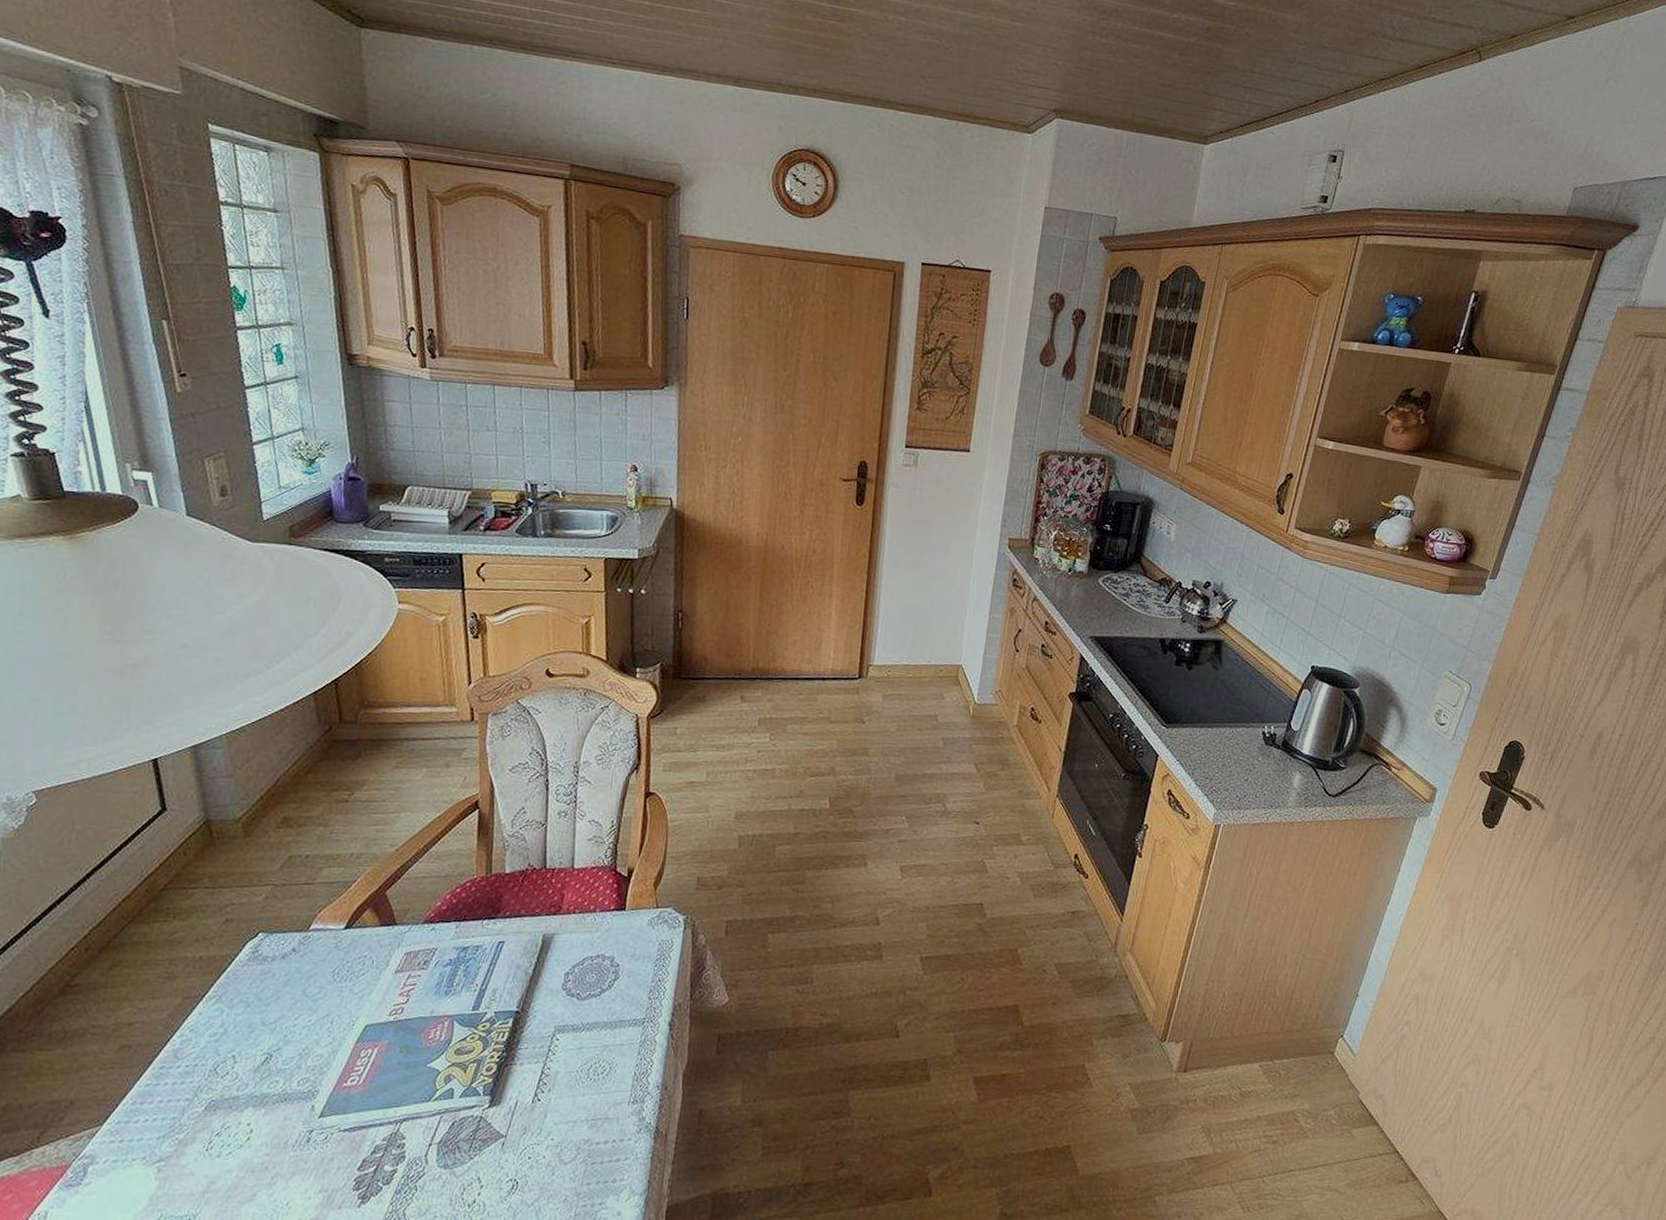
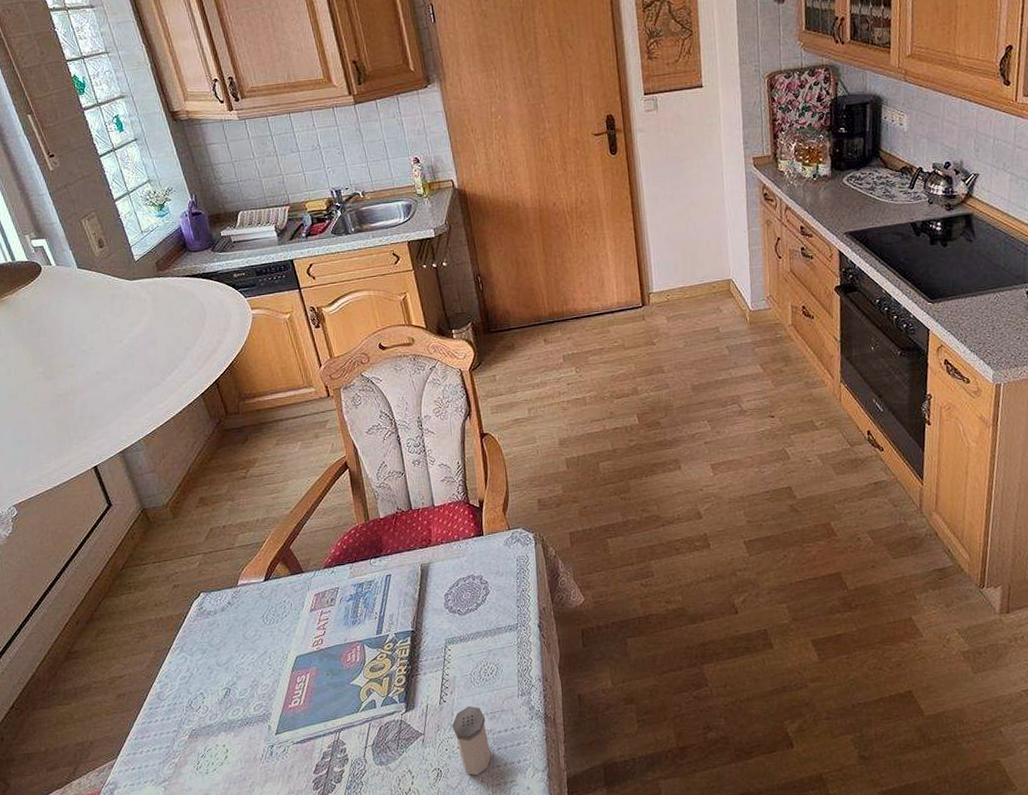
salt shaker: none [541,1108,585,1192] -> present [451,705,491,775]

